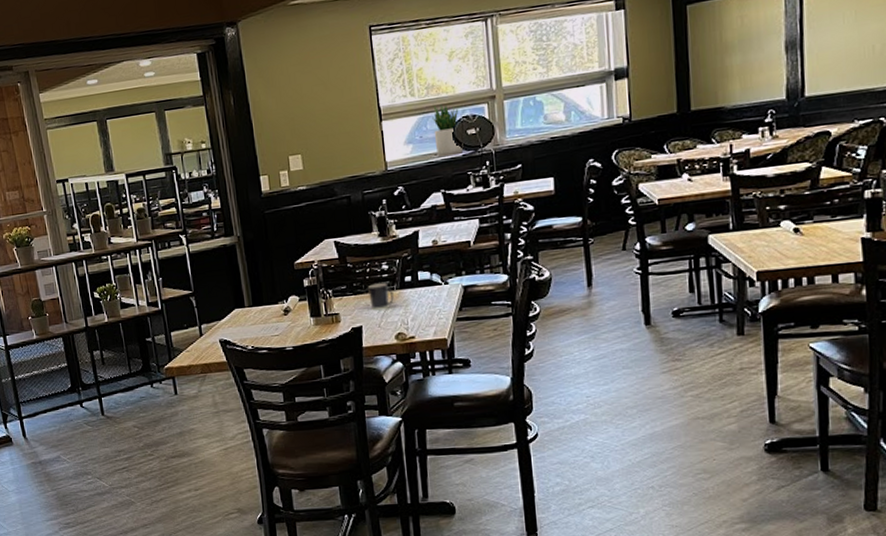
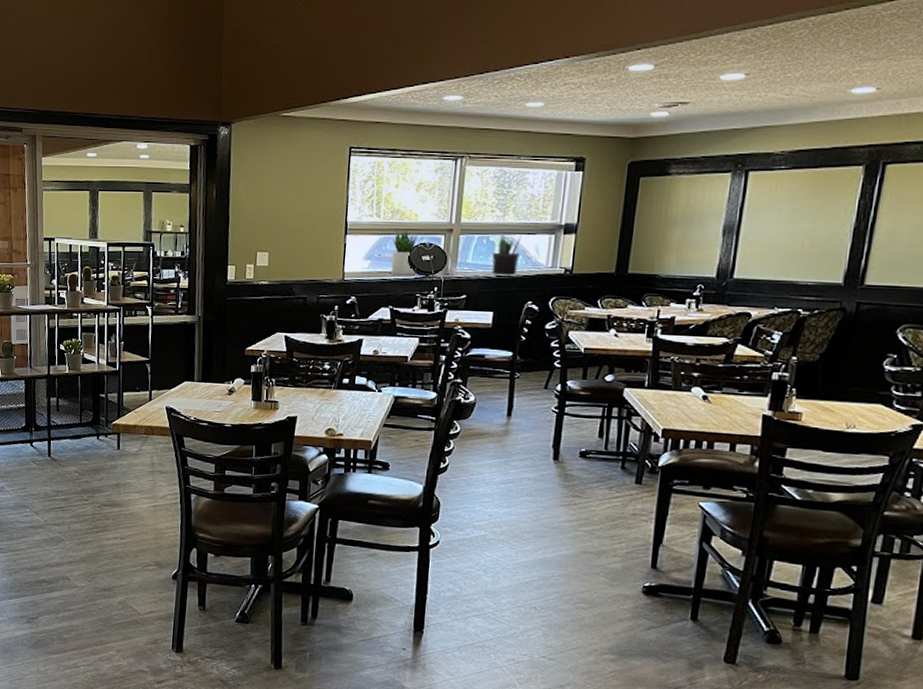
mug: present [367,283,394,311] -> none [307,380,331,405]
planter: none [541,90,571,138] -> present [492,235,521,276]

